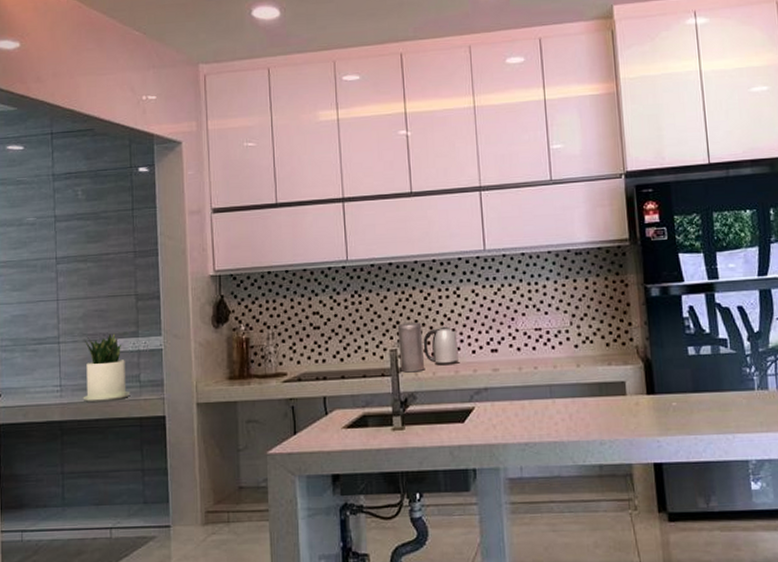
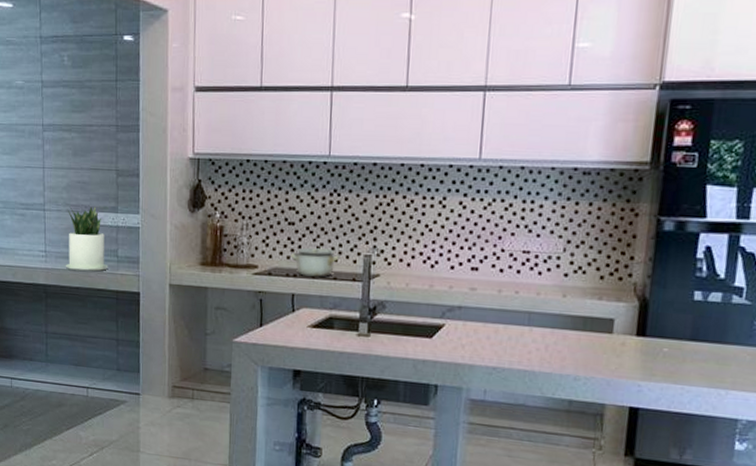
saucepan: none [318,348,367,378] -> present [290,248,341,278]
canister: present [397,322,425,373] -> none [372,228,401,282]
kettle: present [423,326,459,367] -> none [399,237,437,279]

